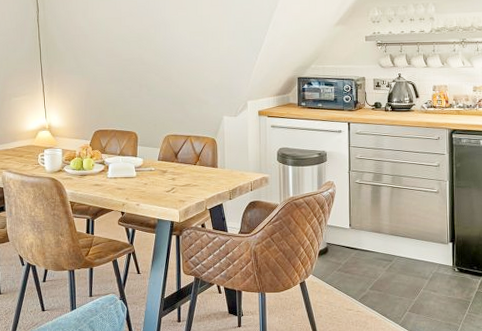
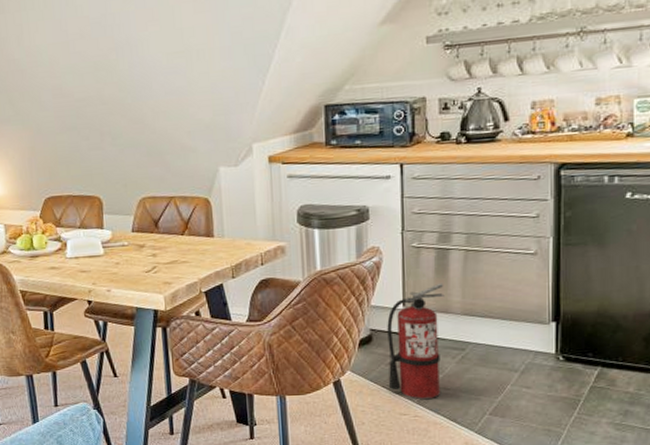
fire extinguisher: none [338,210,378,299] -> present [387,282,445,400]

